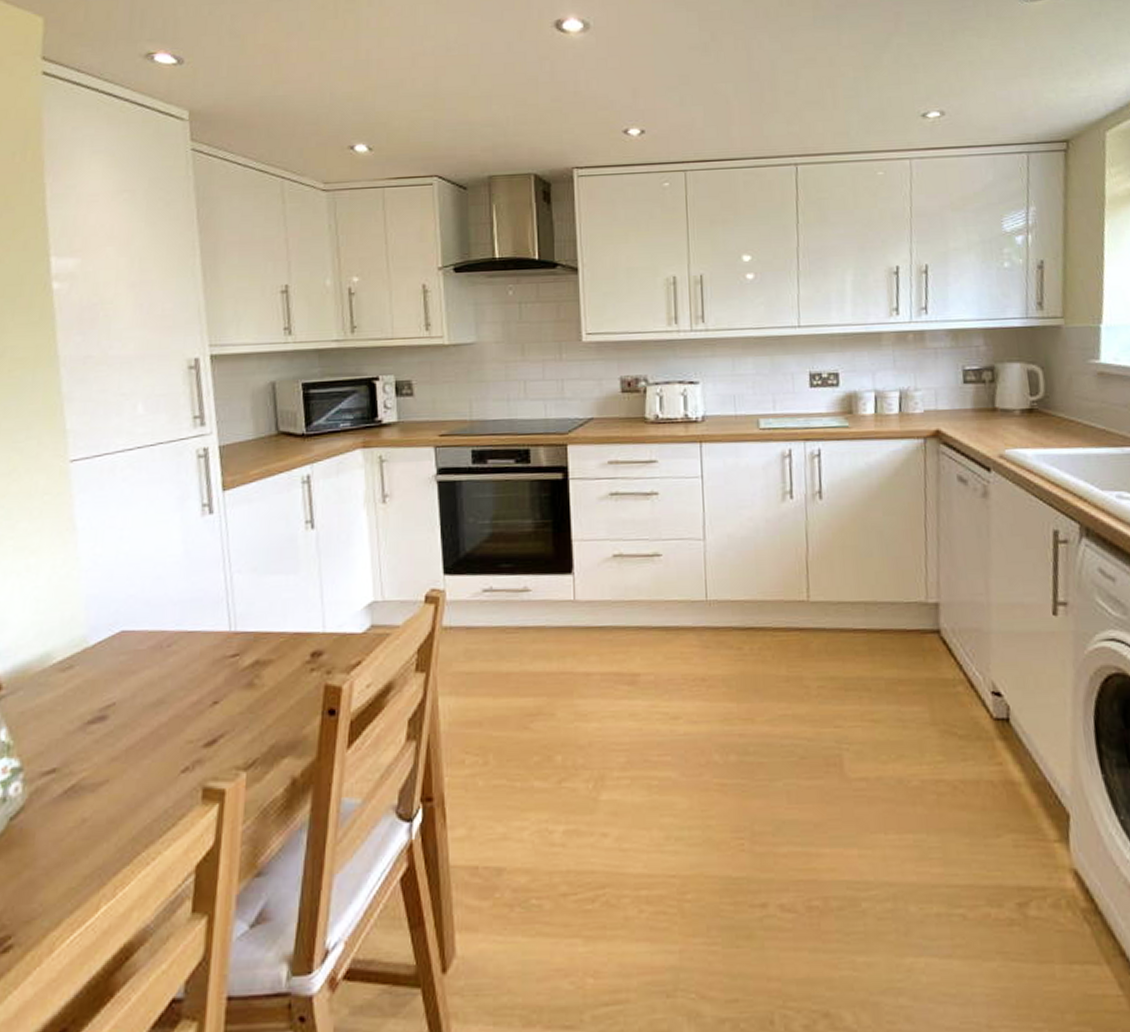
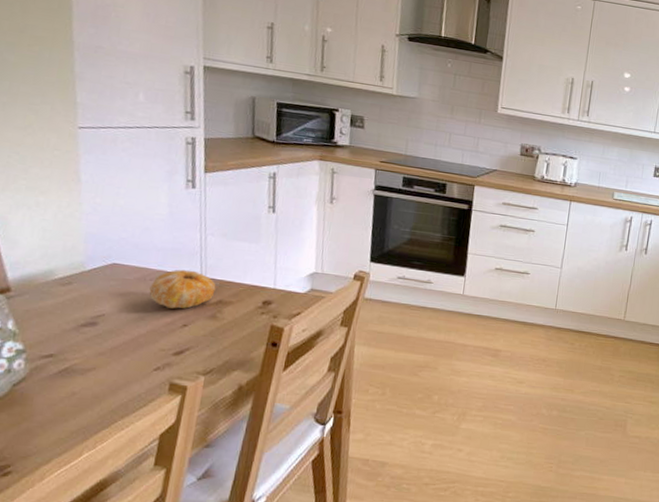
fruit: none [167,624,250,682] -> present [149,269,216,309]

